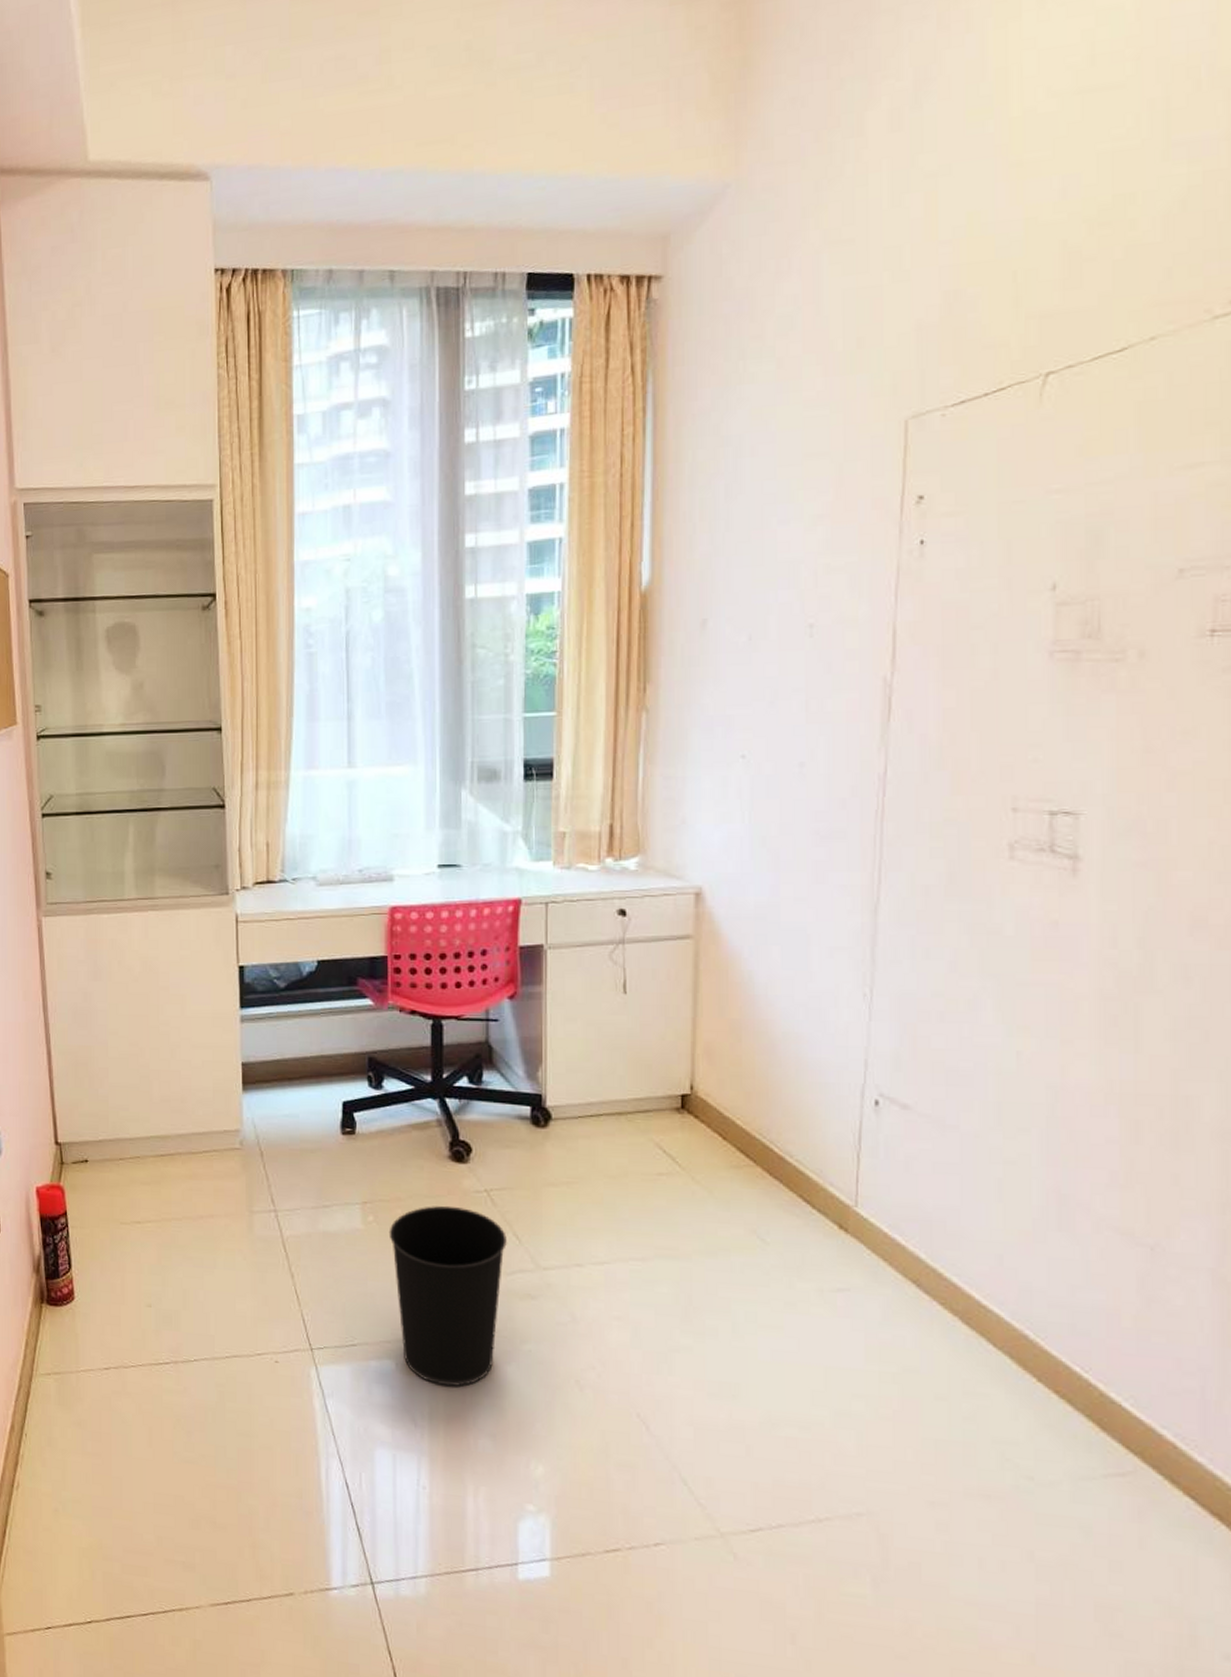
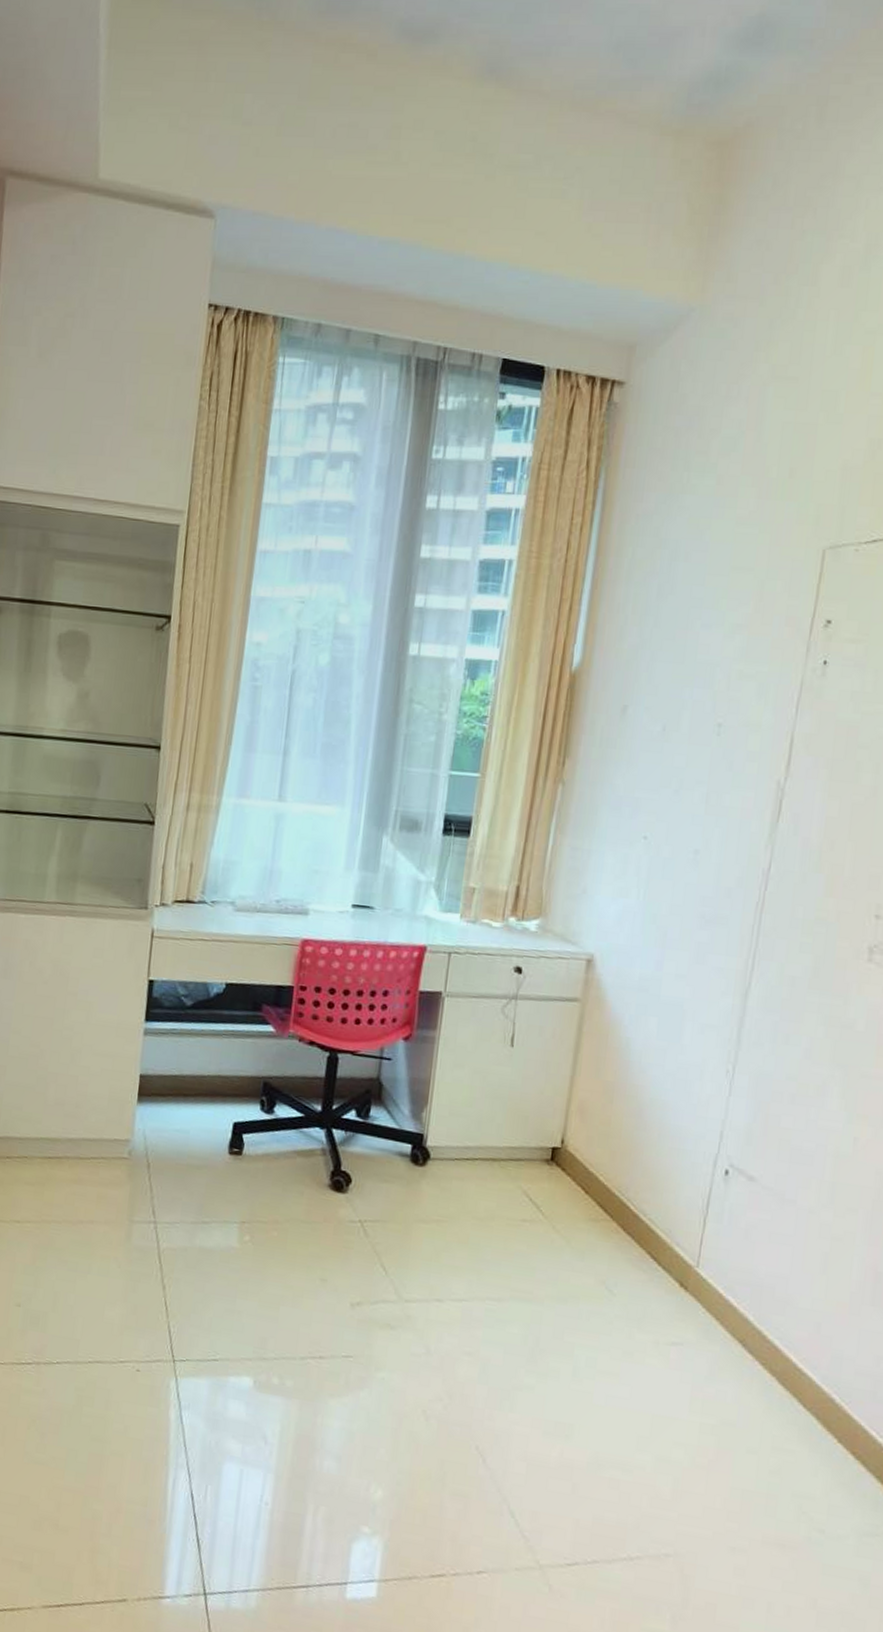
wastebasket: present [389,1205,507,1387] -> none [262,1231,375,1408]

